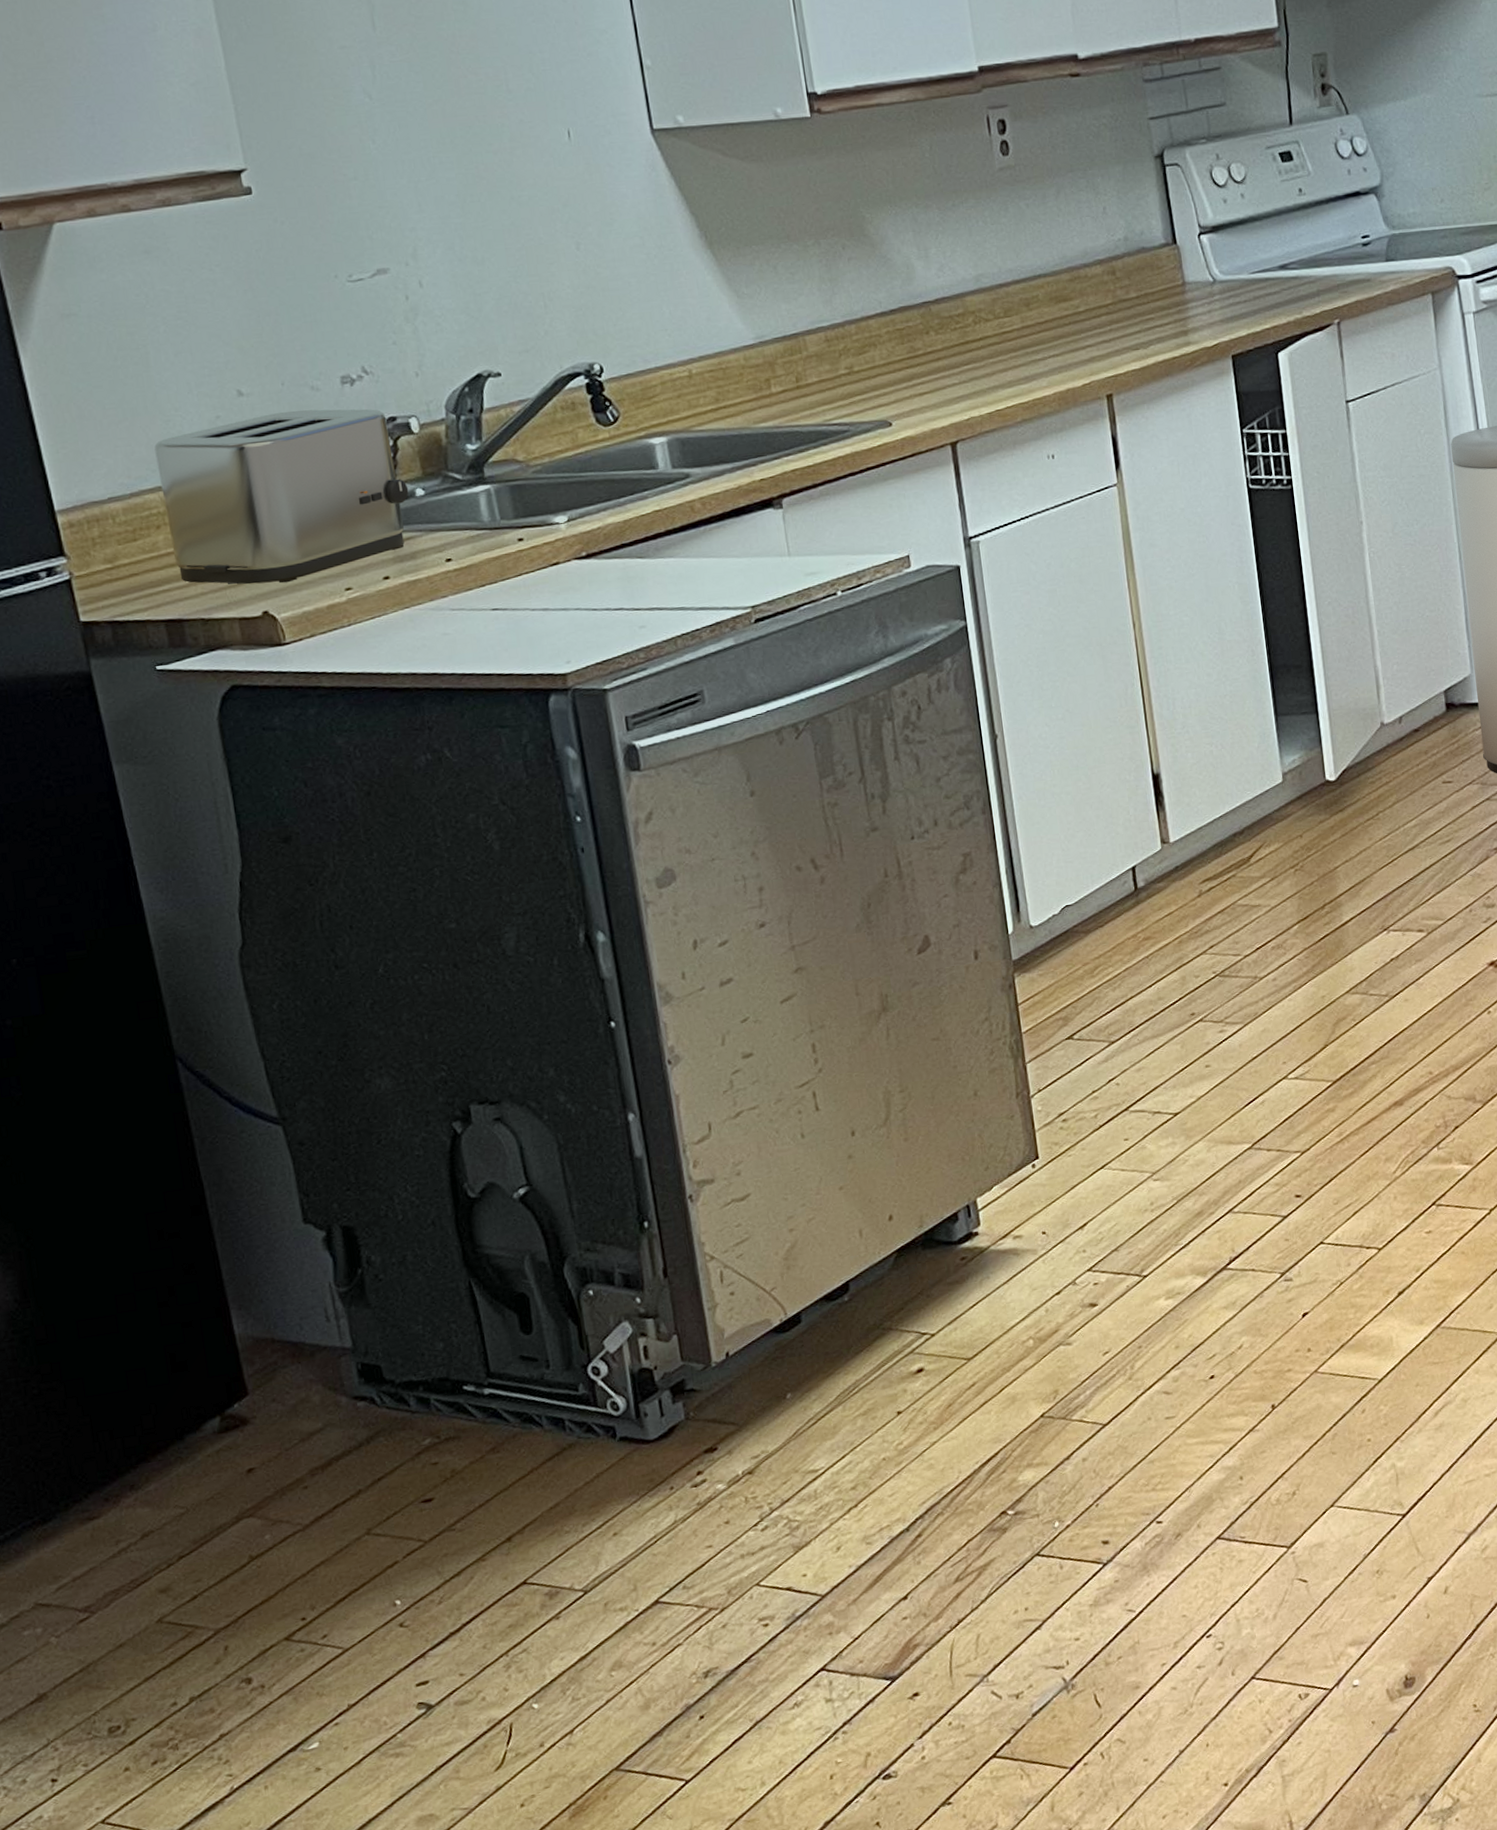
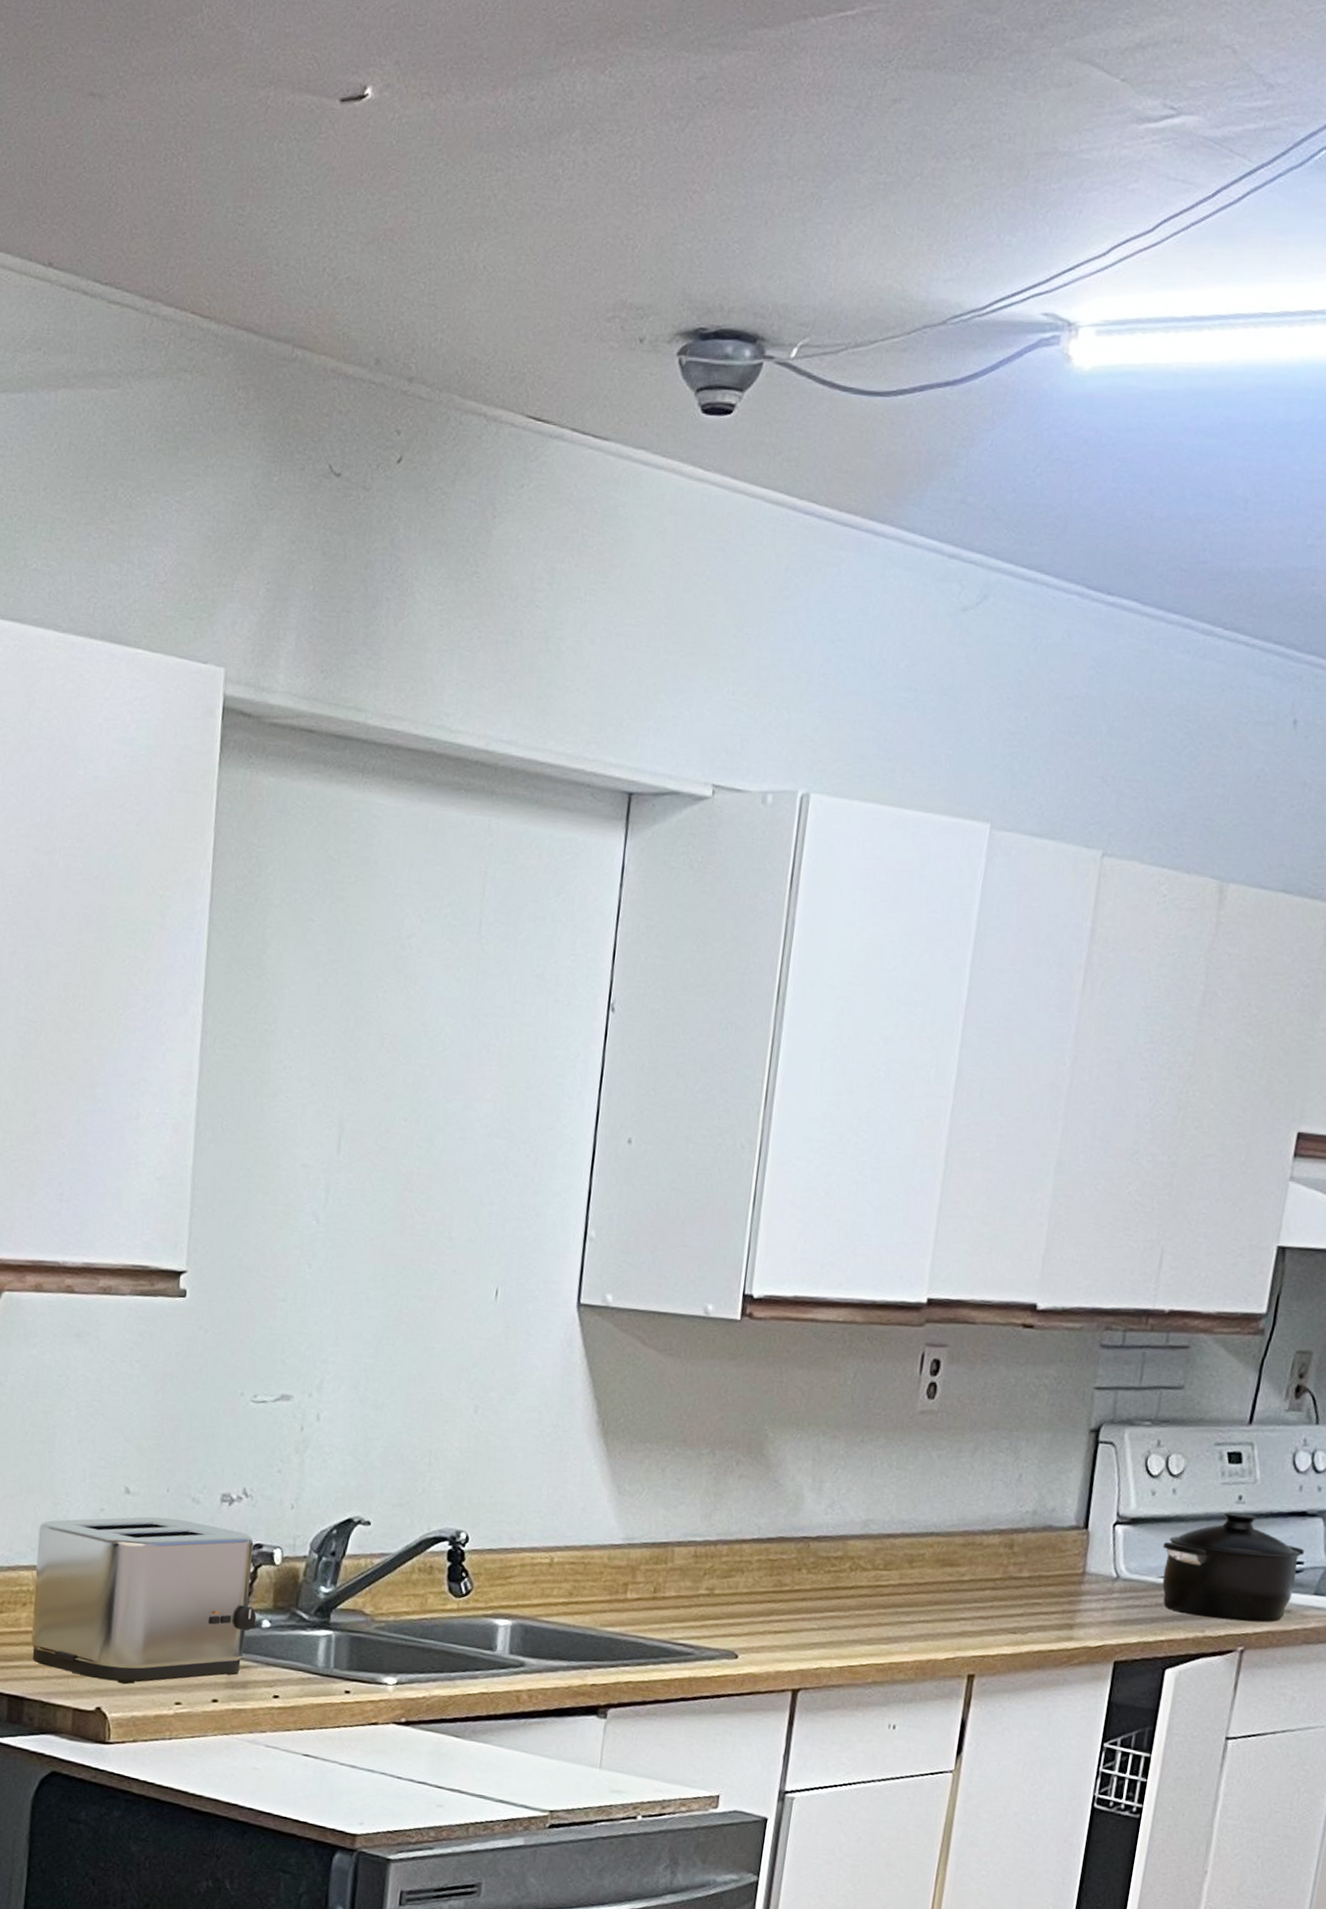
saucepan: none [1245,203,1368,301] -> present [1162,1512,1304,1623]

